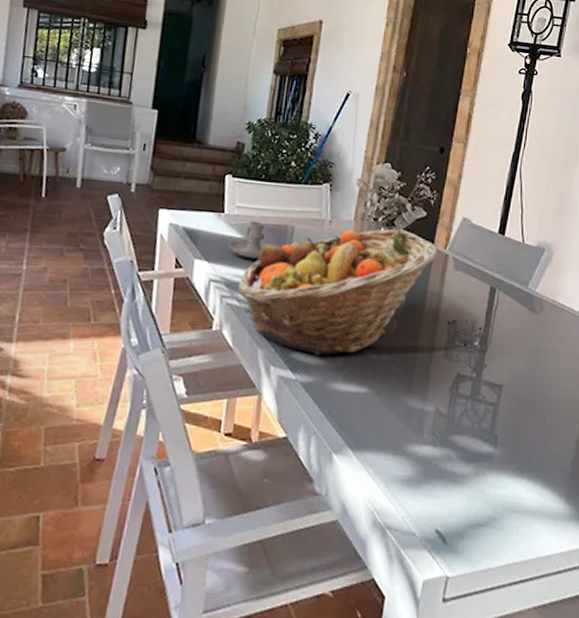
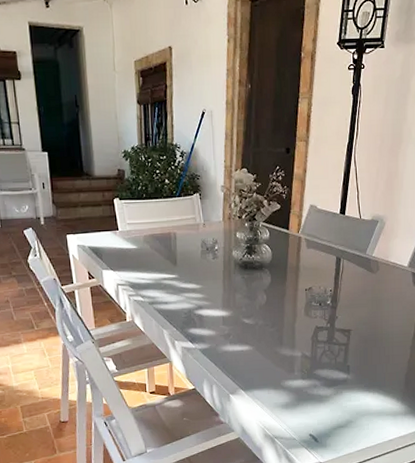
candle holder: present [228,220,272,259] -> none [126,233,160,263]
fruit basket: present [236,229,438,356] -> none [139,222,292,329]

